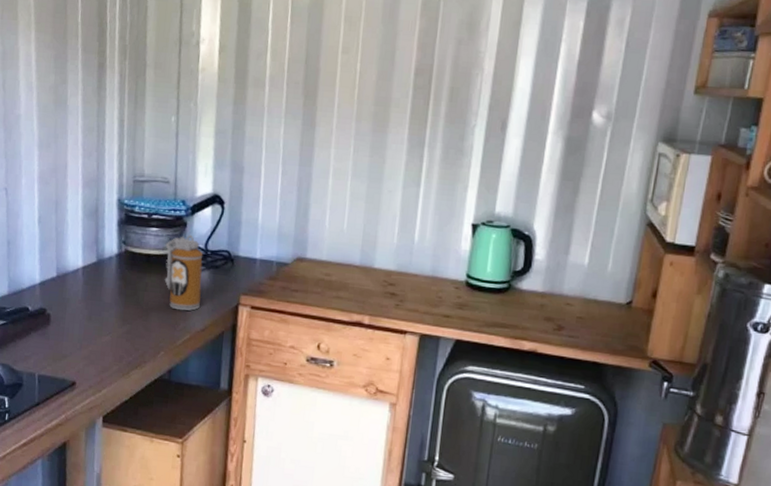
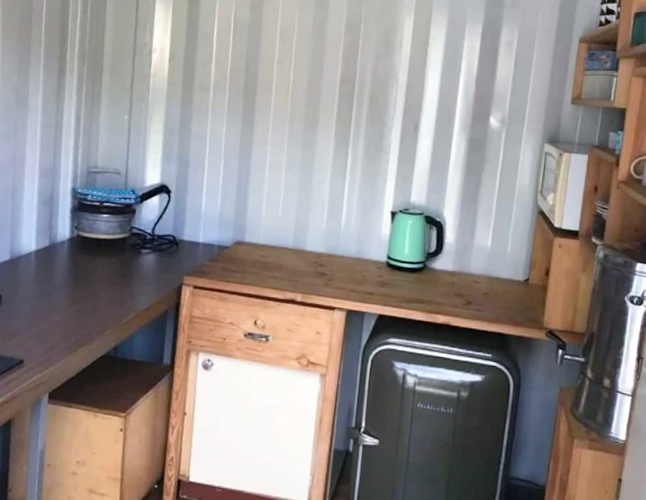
canister: present [164,234,203,311] -> none [113,220,150,291]

